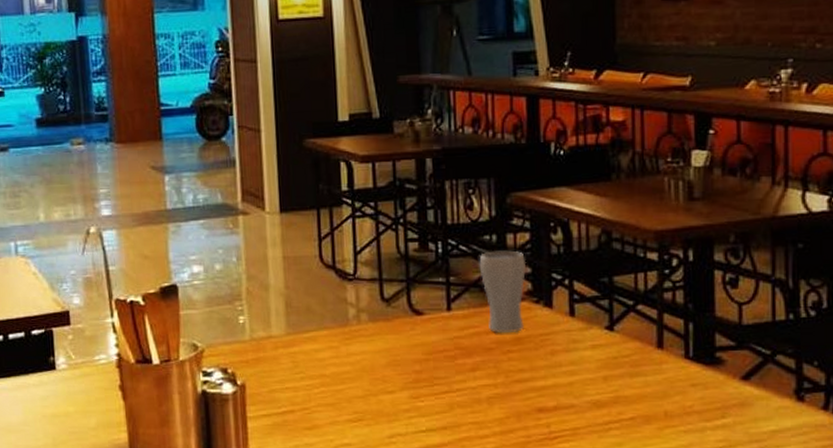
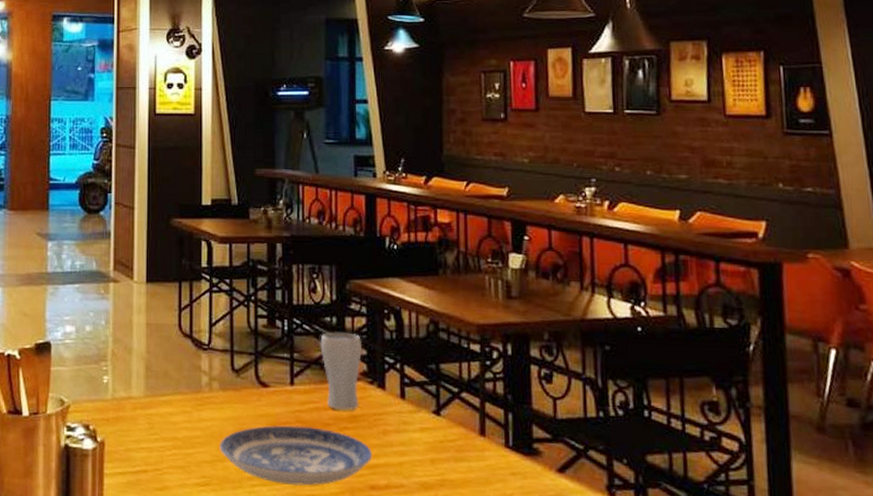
plate: none [372,353,540,415] -> present [220,425,373,486]

